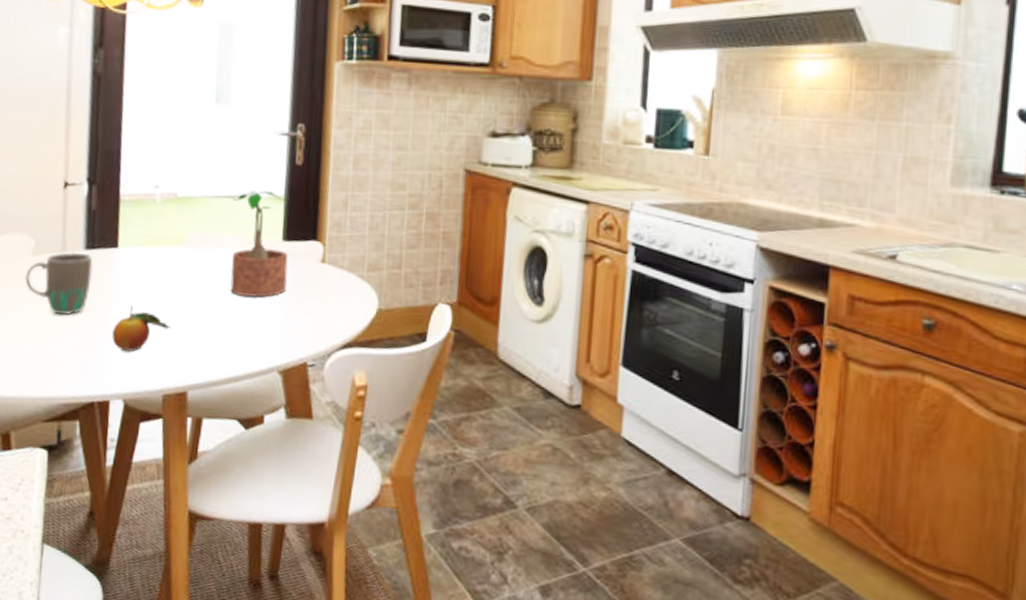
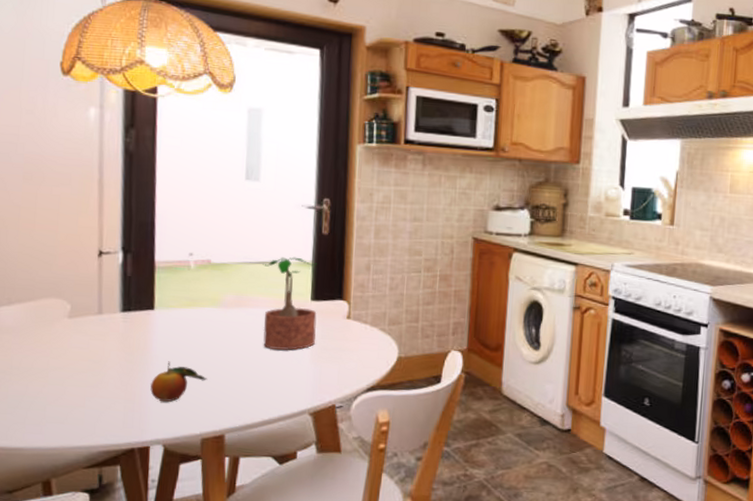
mug: present [25,251,93,316] -> none [61,314,130,372]

